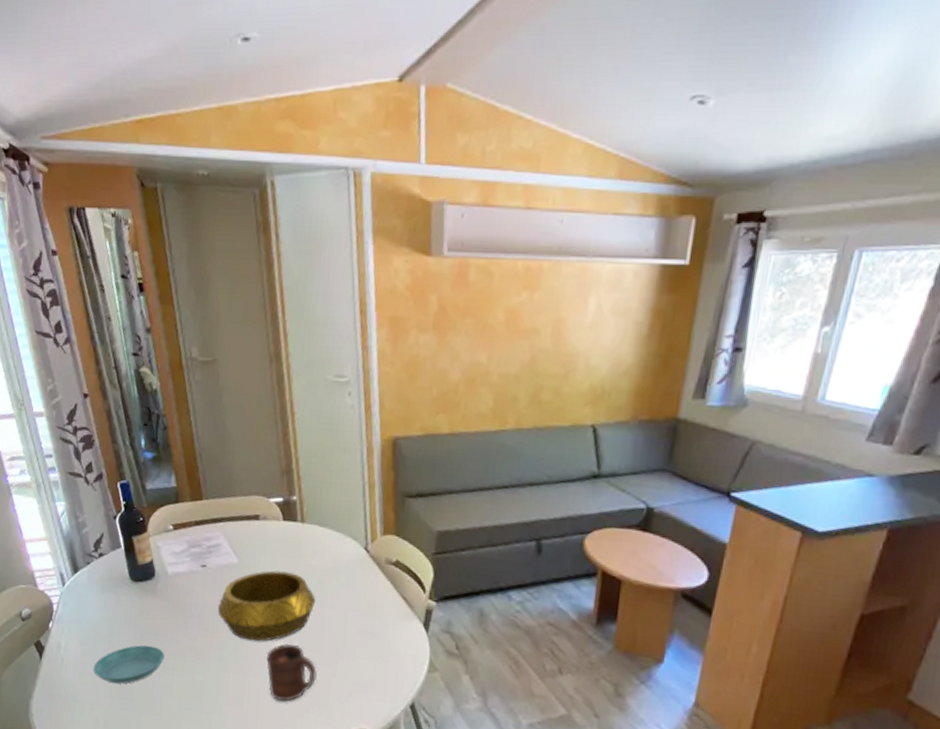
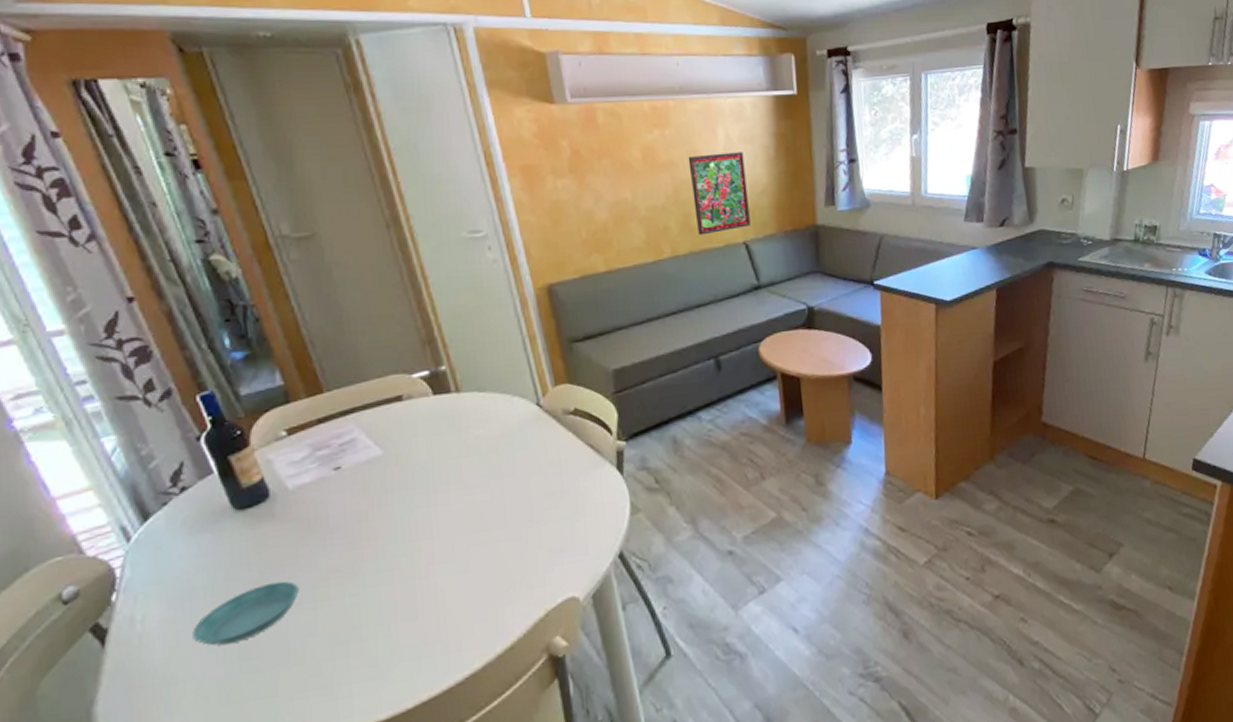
decorative bowl: present [217,570,316,641] -> none [364,449,490,540]
cup: present [266,643,317,702] -> none [437,527,505,597]
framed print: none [546,324,613,411] -> present [688,152,751,236]

